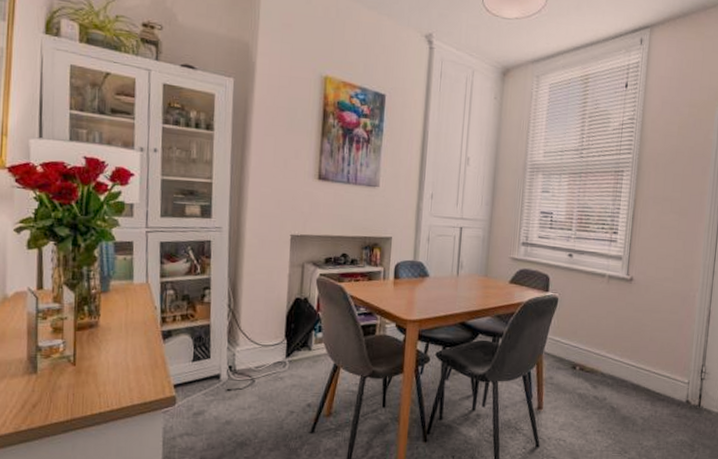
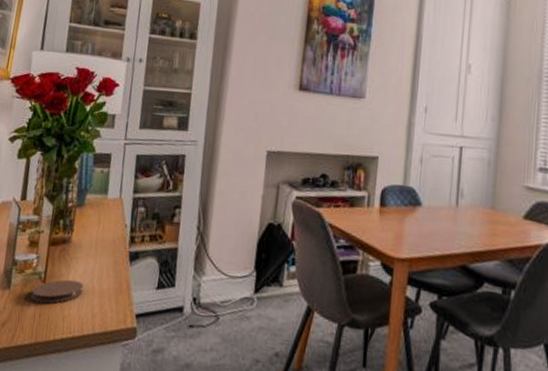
coaster: none [61,360,118,383] -> present [30,279,84,304]

